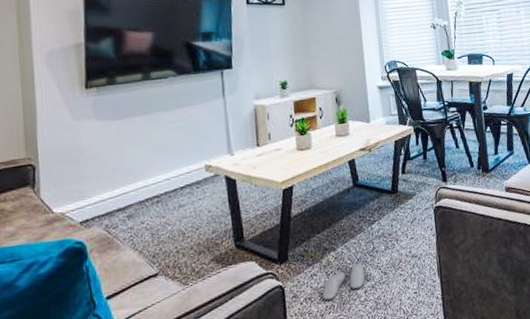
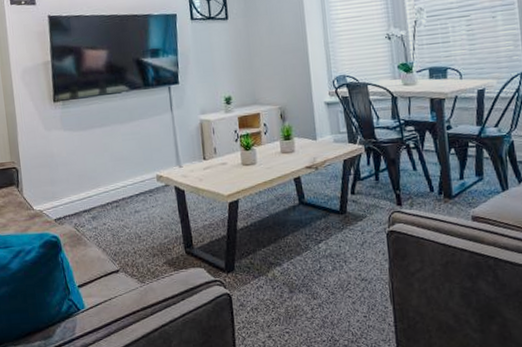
slippers: present [322,263,366,301] -> none [268,281,312,313]

